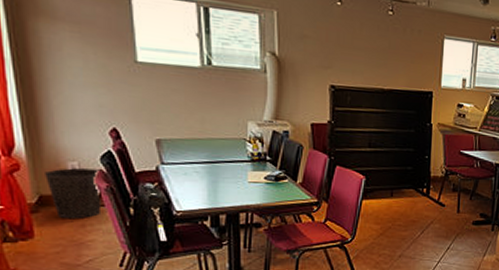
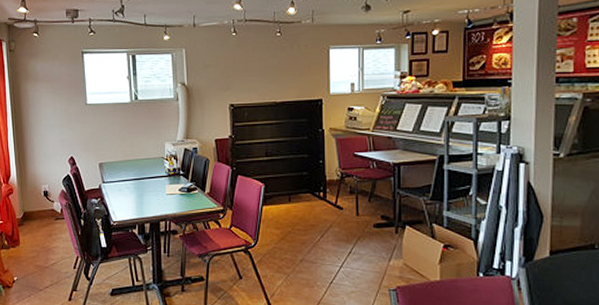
waste bin: present [45,168,102,219] -> none [28,190,64,230]

